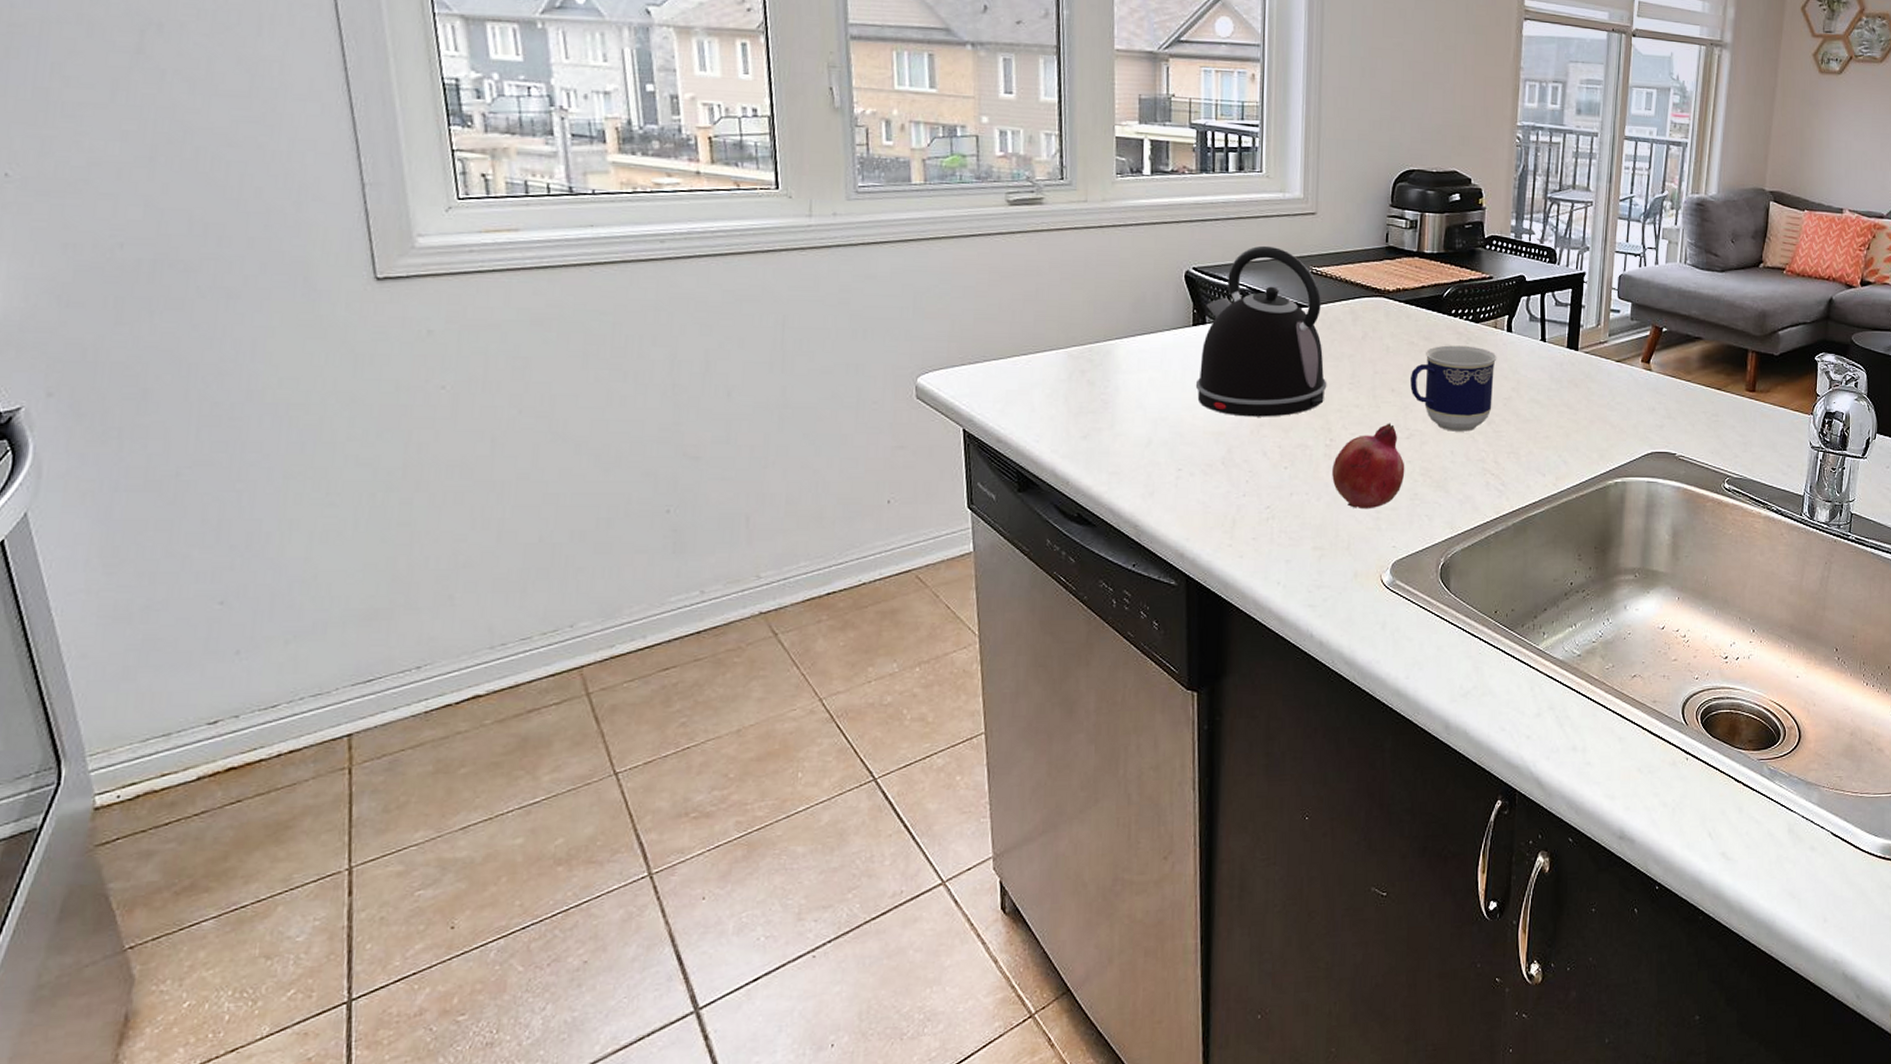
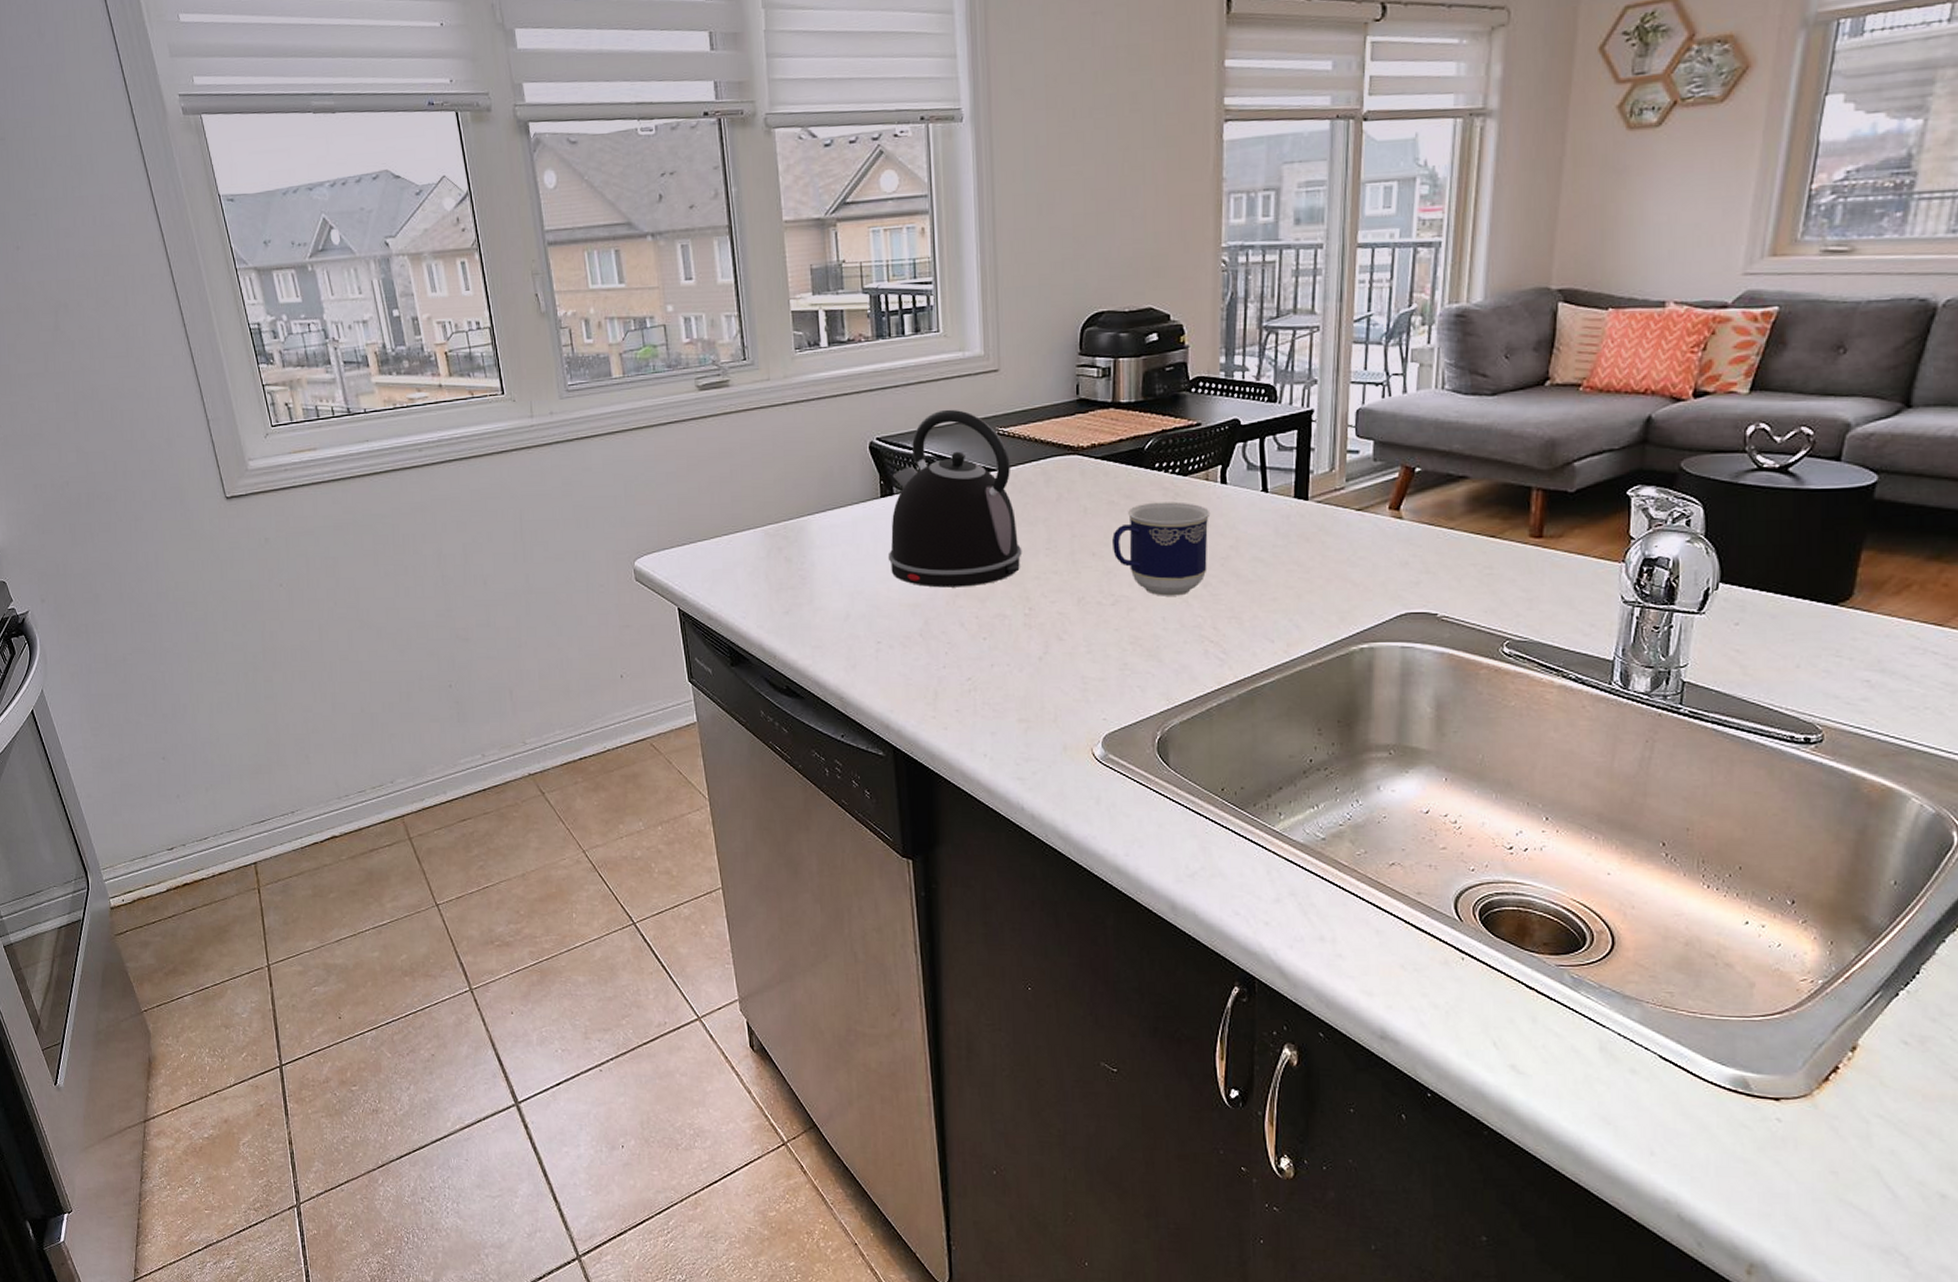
fruit: present [1332,423,1405,510] -> none [1033,589,1112,681]

